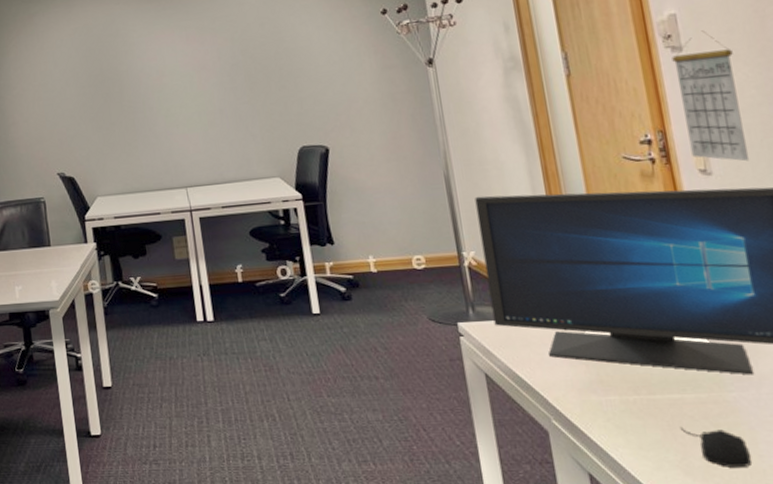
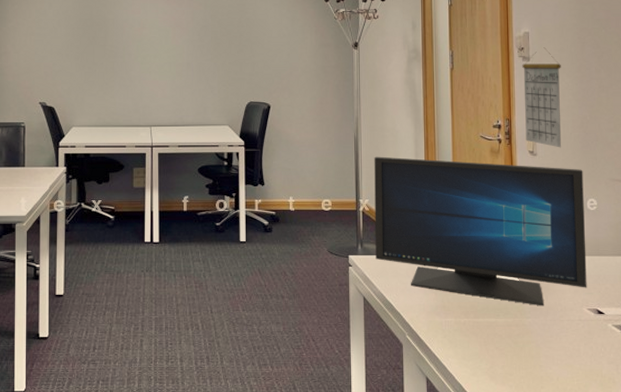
computer mouse: present [681,426,753,467] -> none [493,343,535,374]

